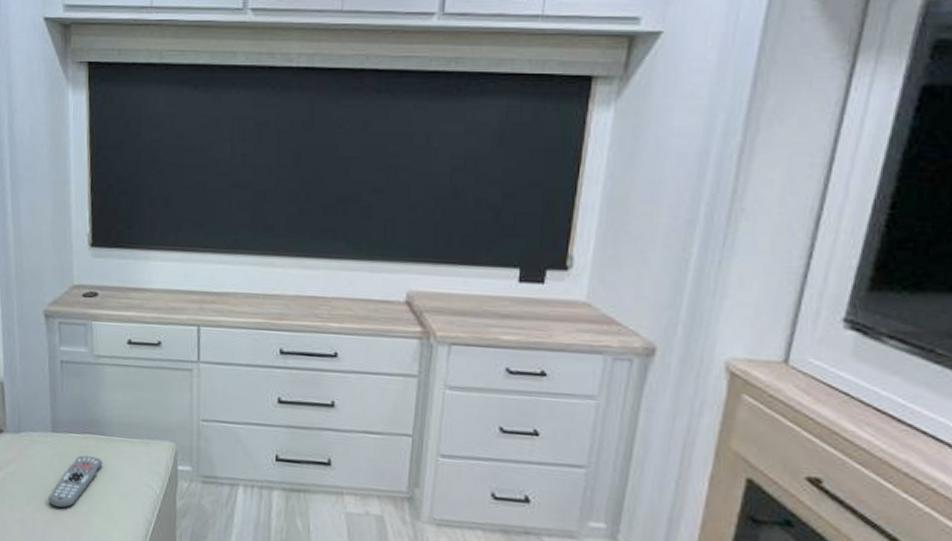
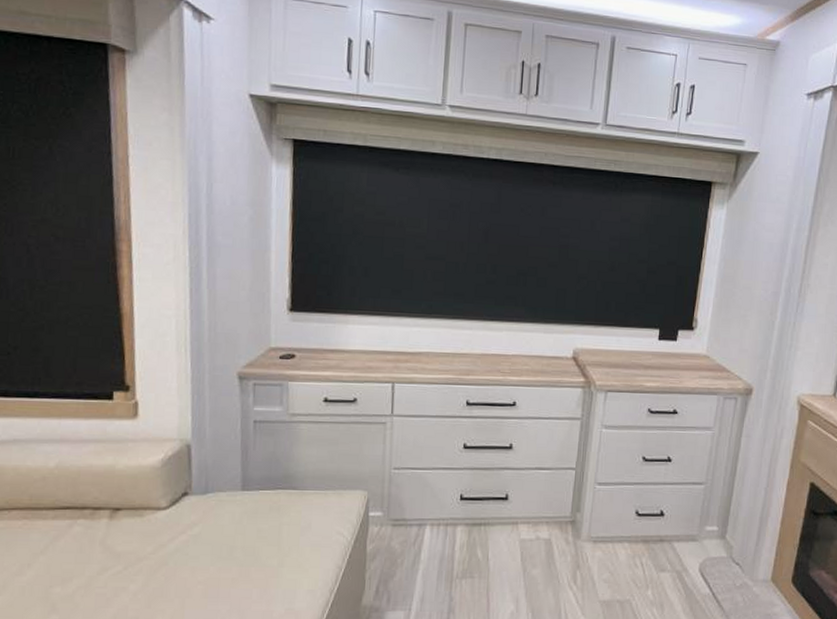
remote control: present [49,455,103,509] -> none [235,511,295,565]

